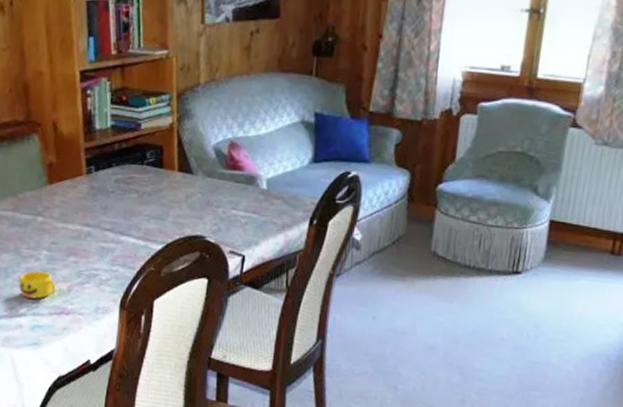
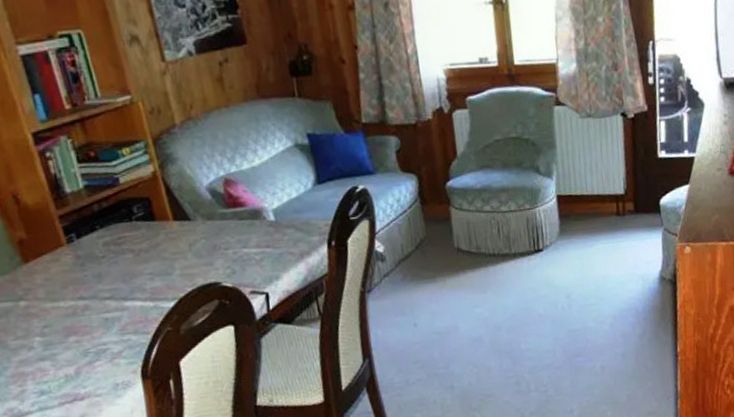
cup: present [18,271,56,299] -> none [12,359,62,394]

